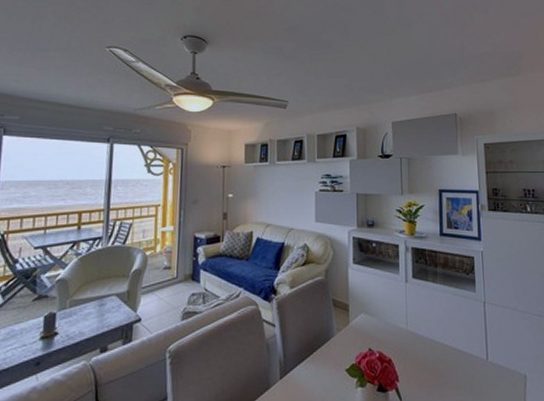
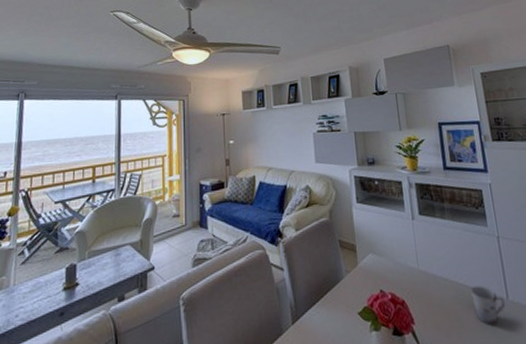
cup: none [454,347,485,384] -> present [470,285,506,325]

